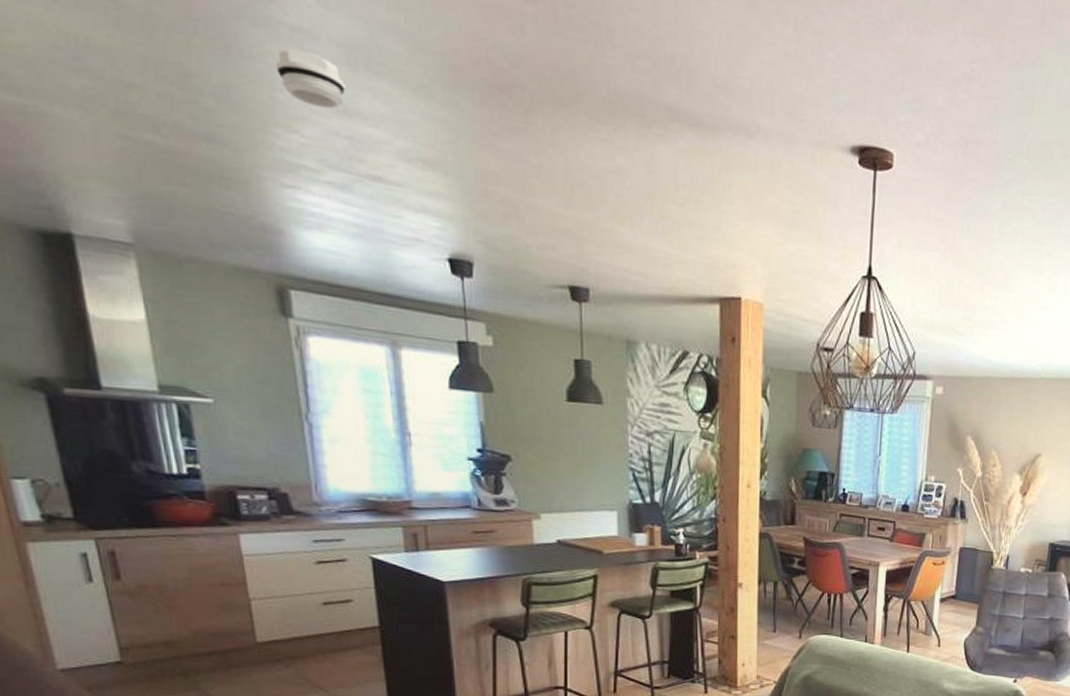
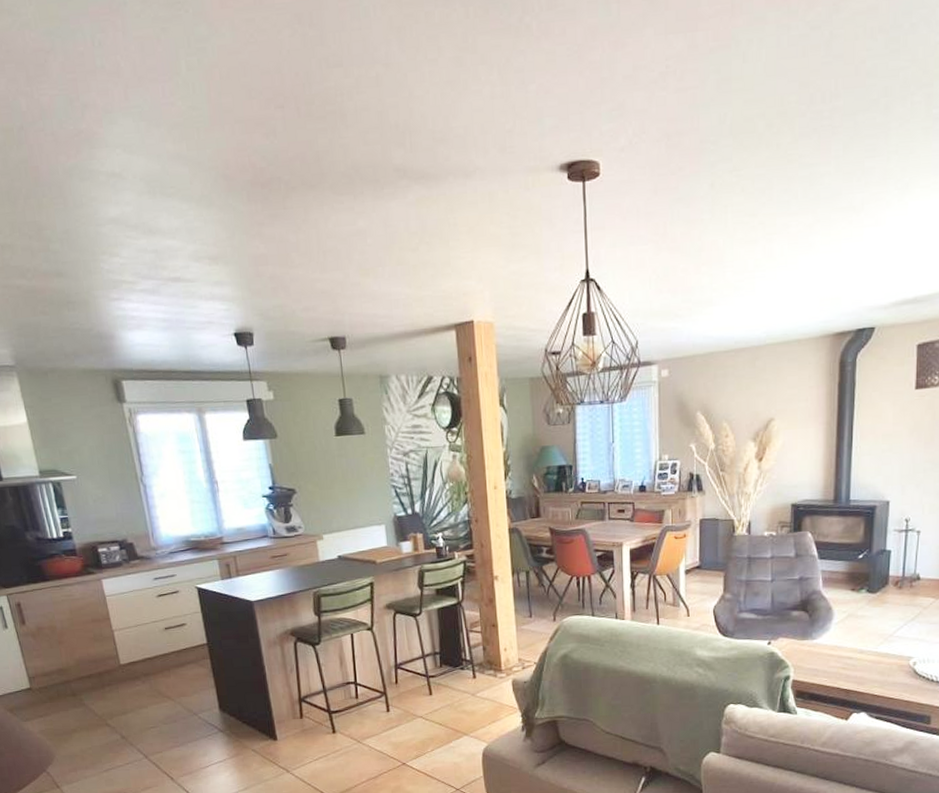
smoke detector: present [276,49,345,109] -> none [99,190,149,233]

